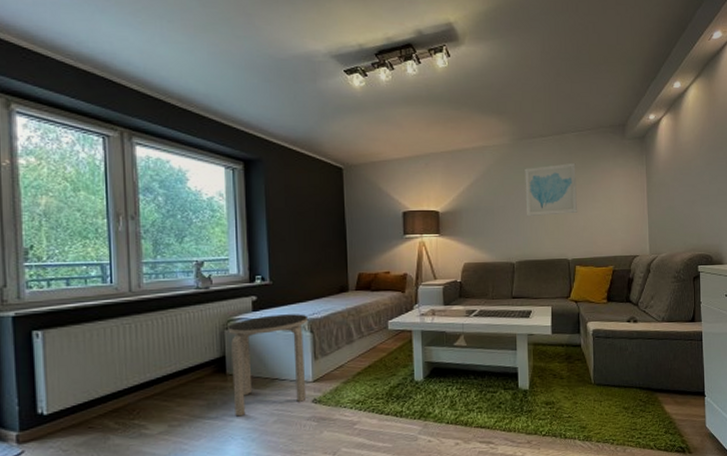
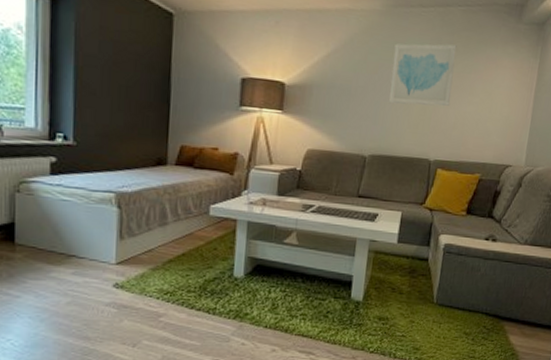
side table: present [228,314,309,417] -> none [19,181,117,293]

